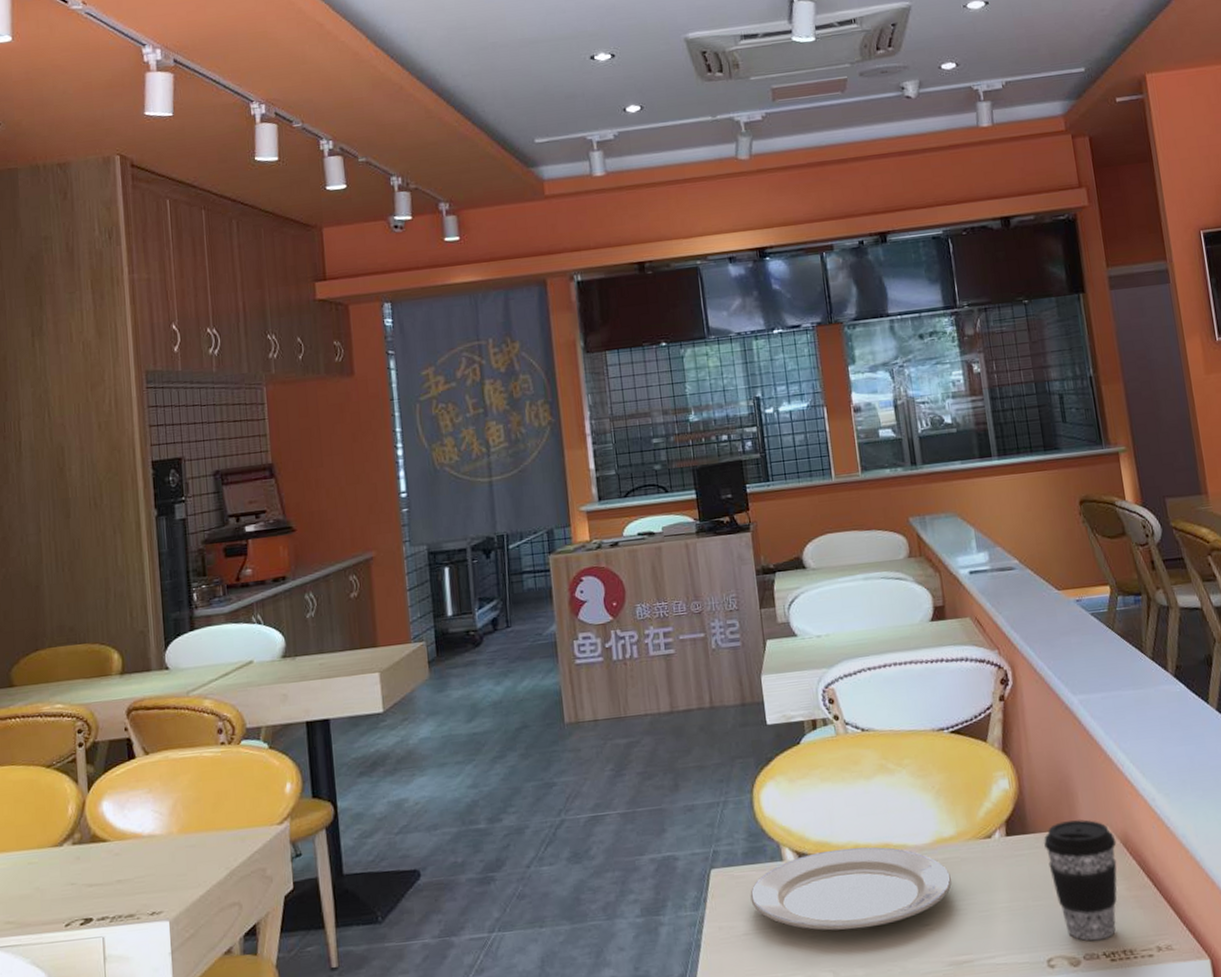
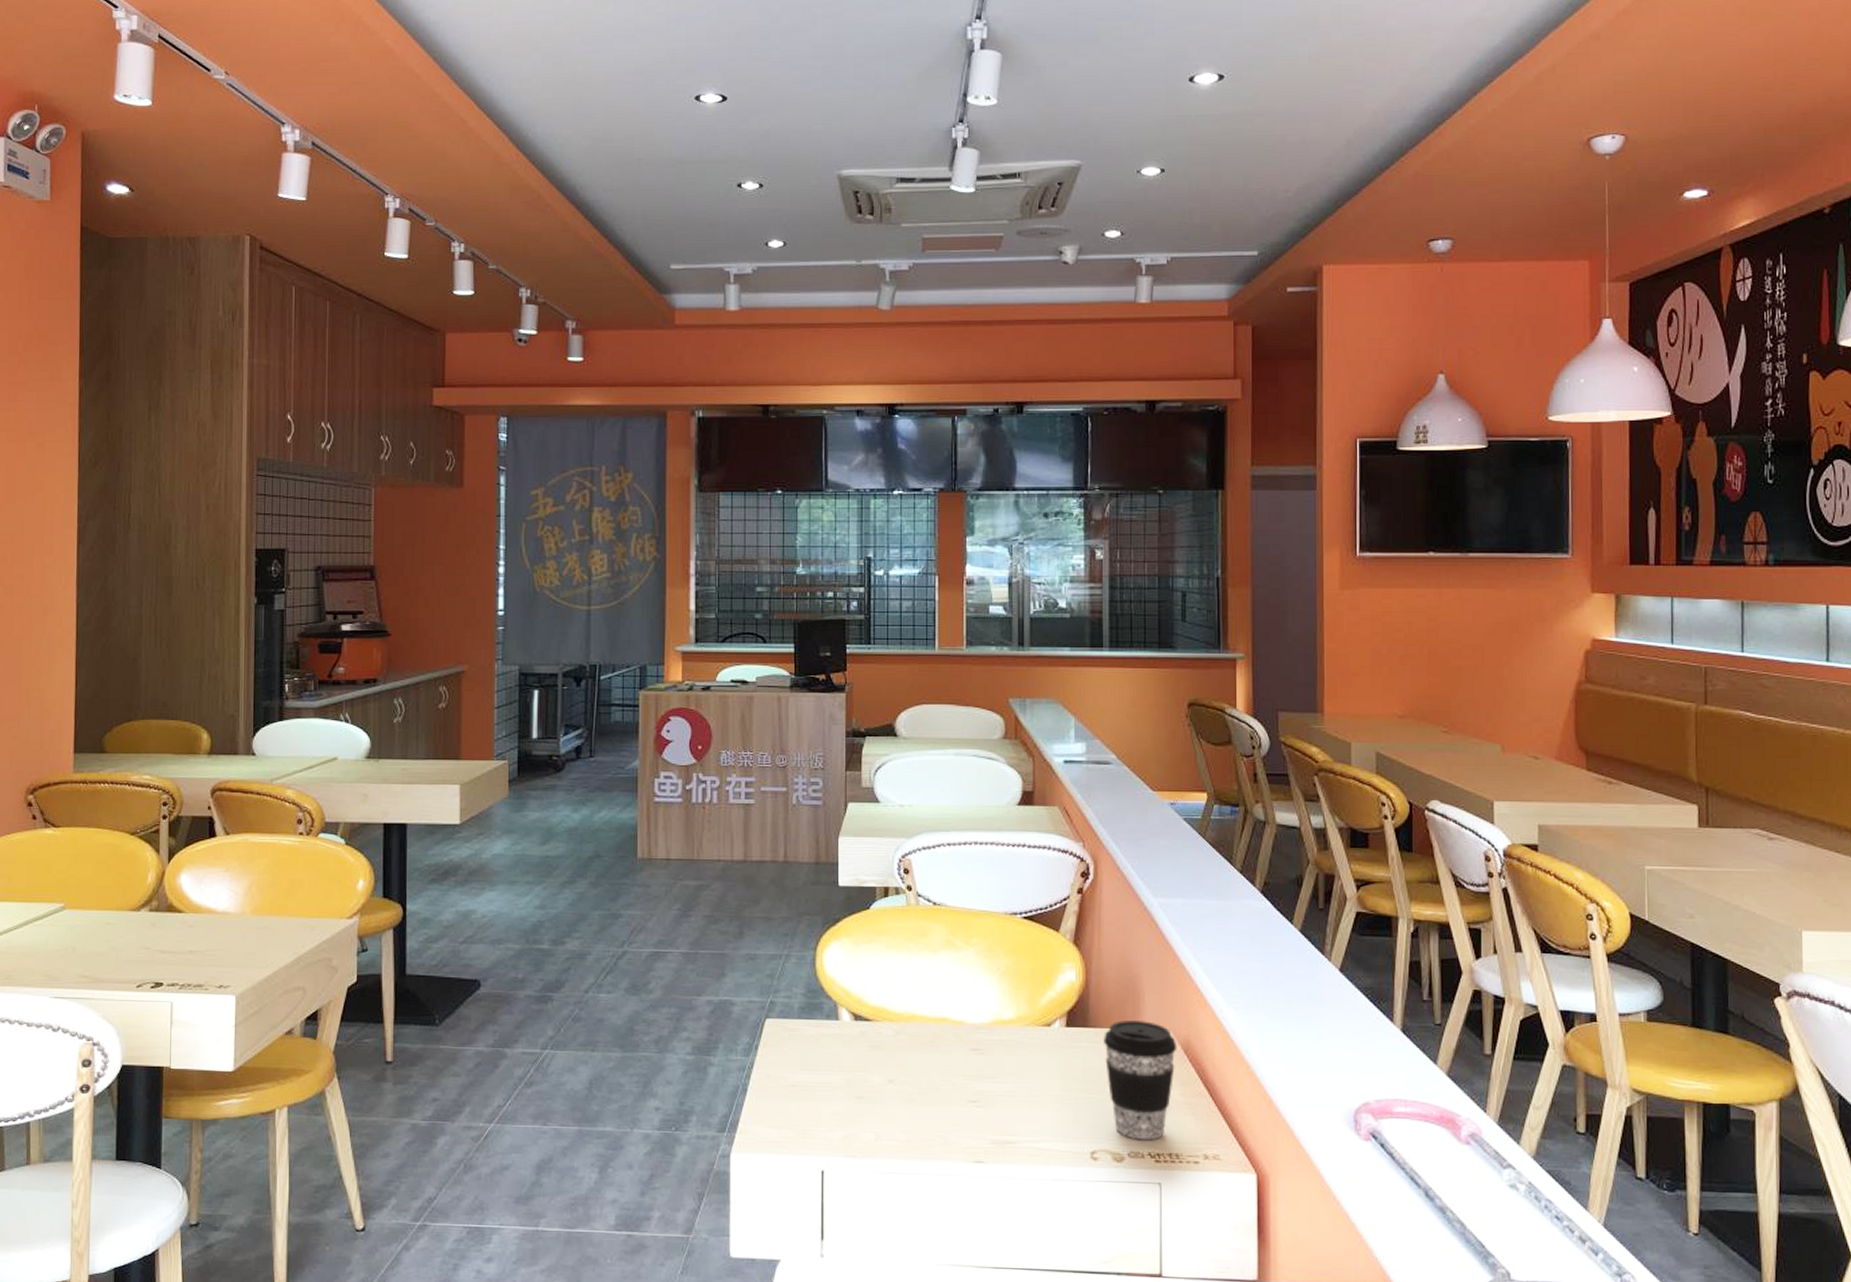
plate: present [750,847,952,931] -> none [802,1016,1004,1096]

